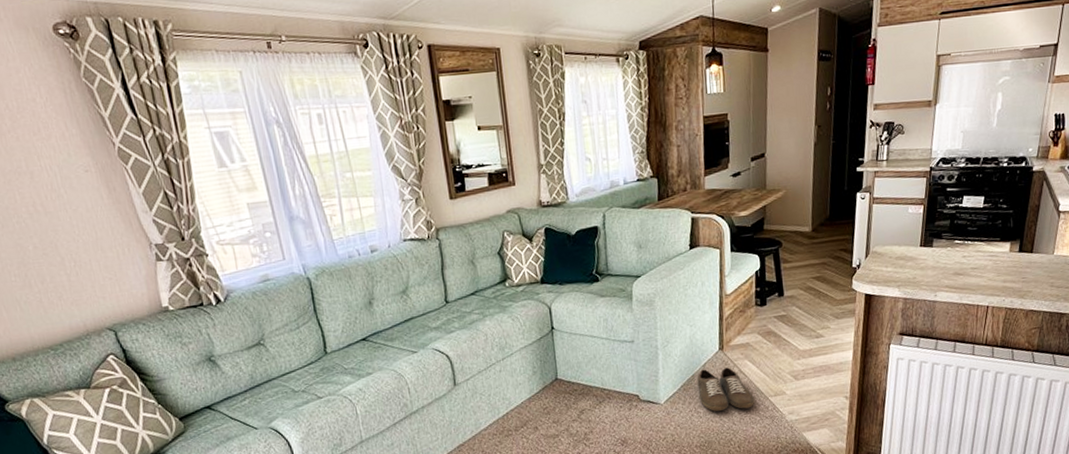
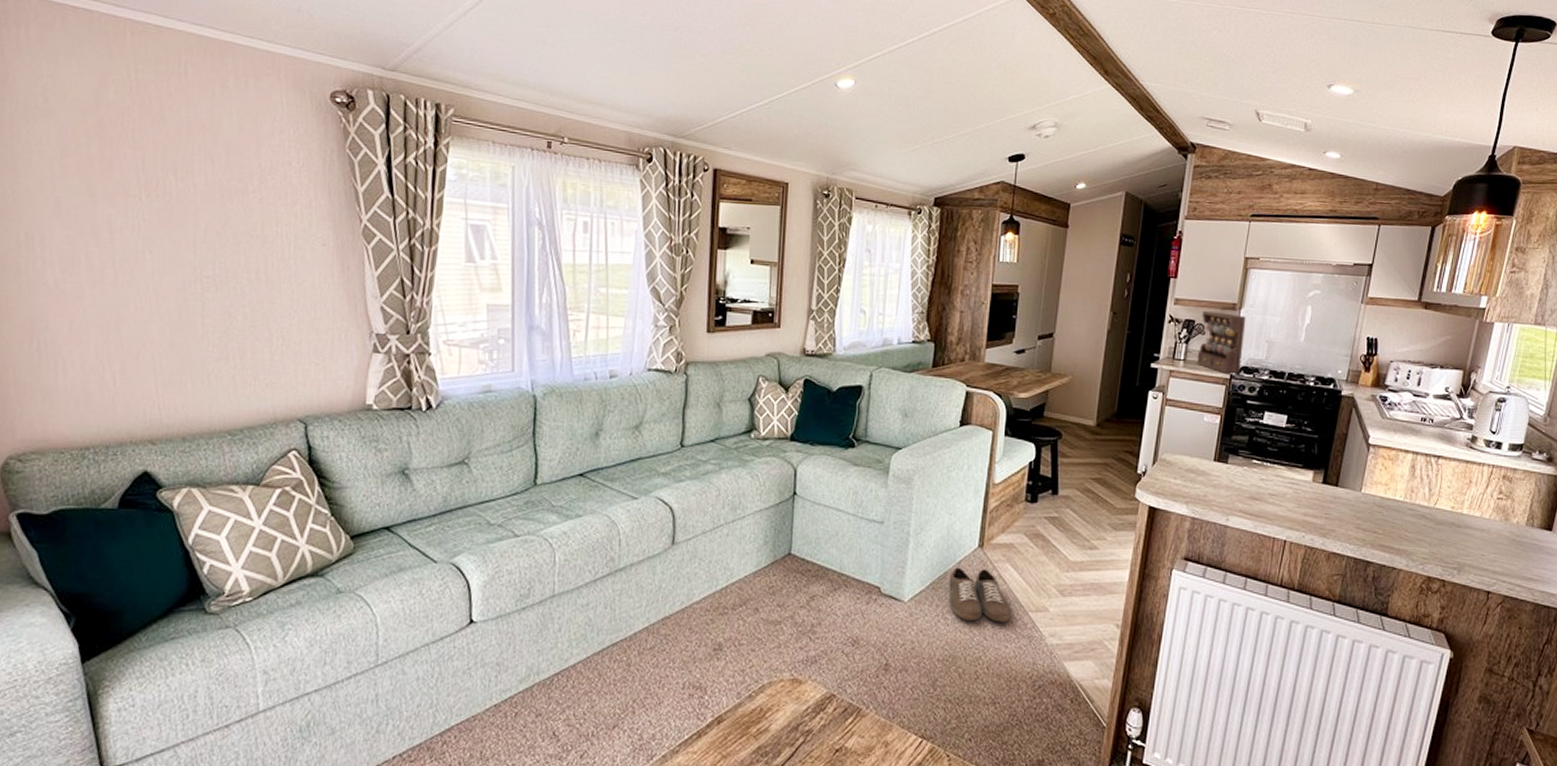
spice rack: none [898,110,941,167] -> present [1197,310,1246,375]

